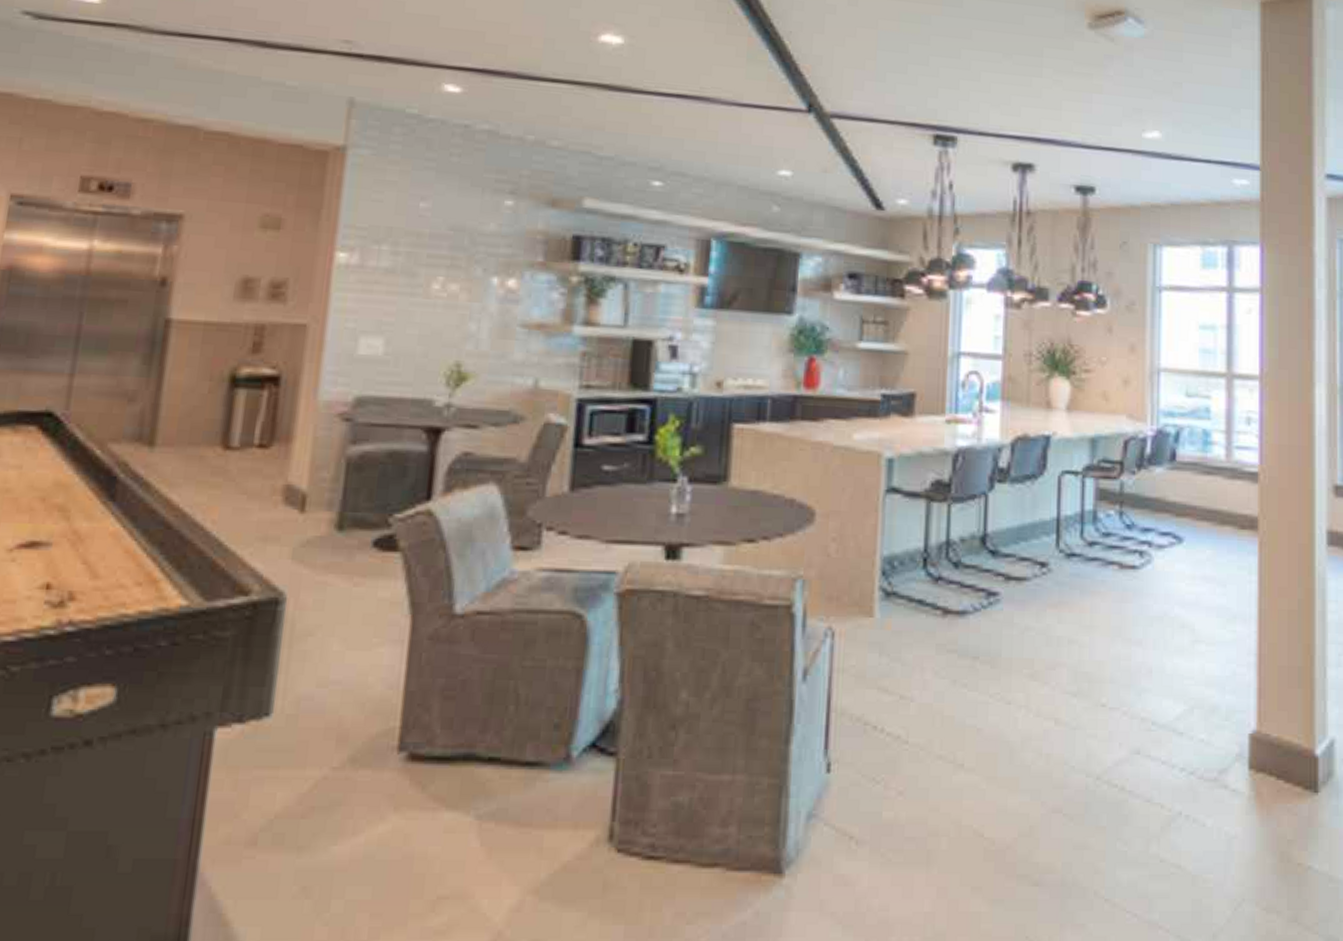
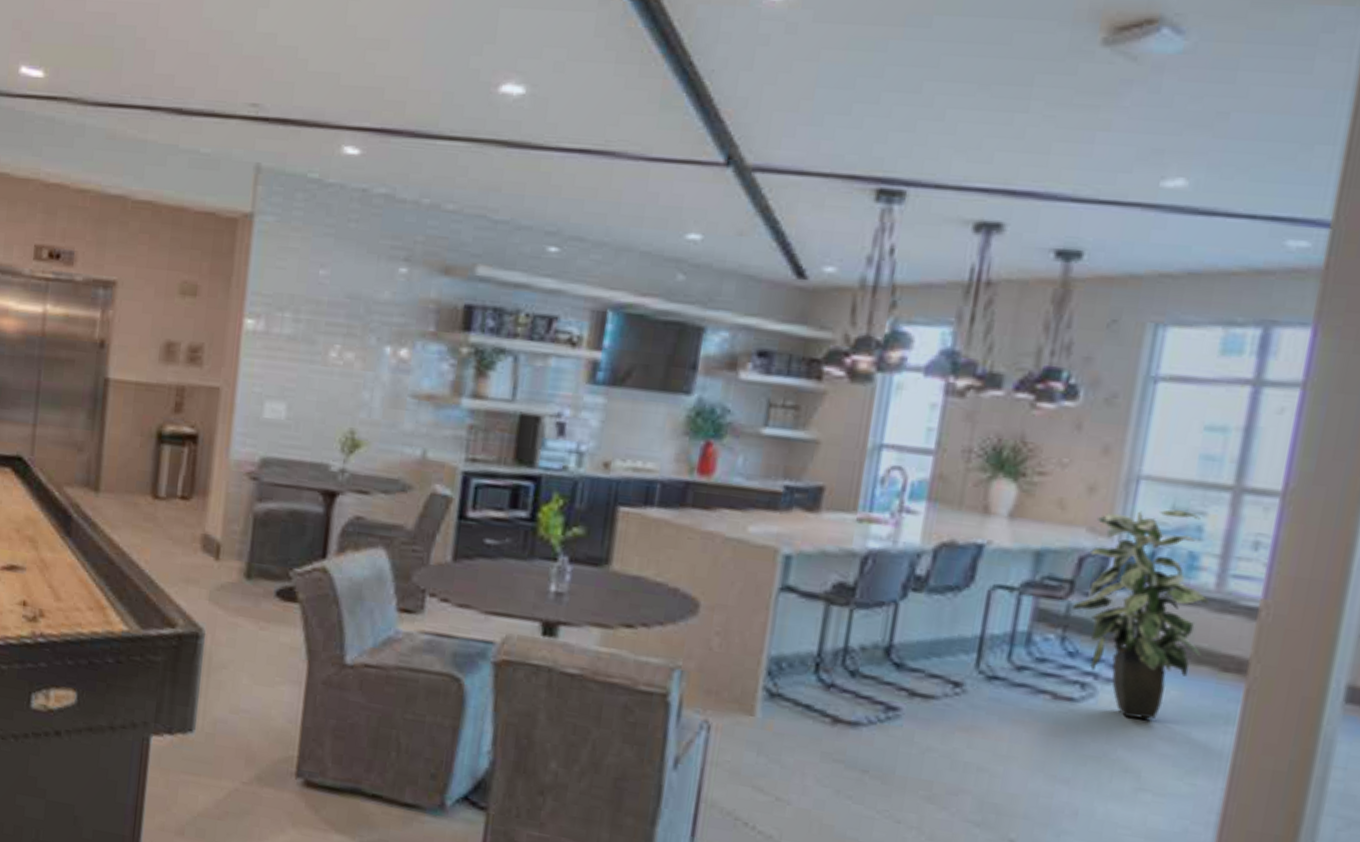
indoor plant: none [1124,395,1223,579] -> present [1072,509,1209,720]

